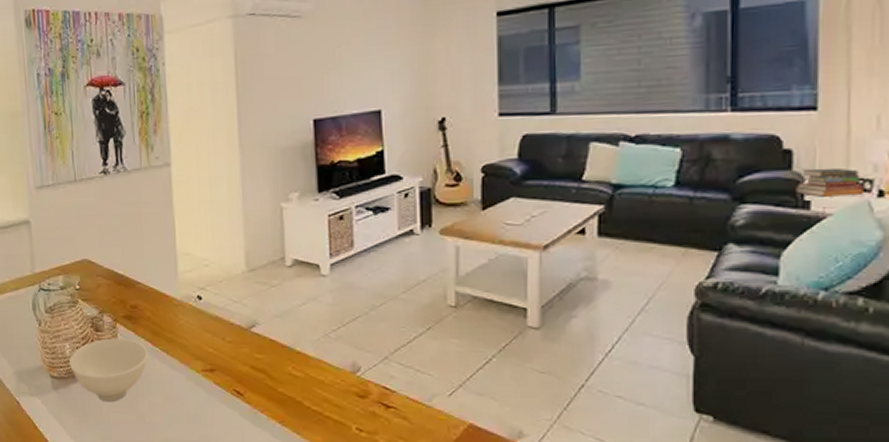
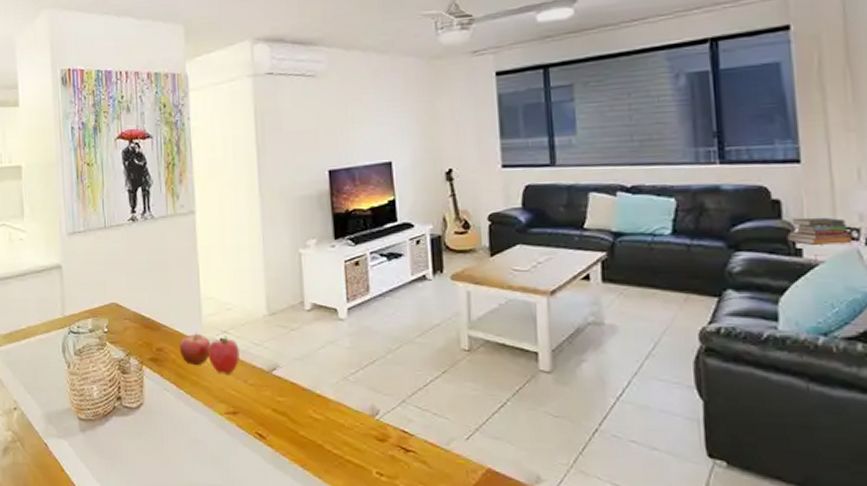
bowl: present [69,338,149,401] -> none [97,380,174,444]
fruit: none [154,288,188,322] -> present [179,332,211,365]
fruit: none [184,294,217,332] -> present [207,337,240,374]

